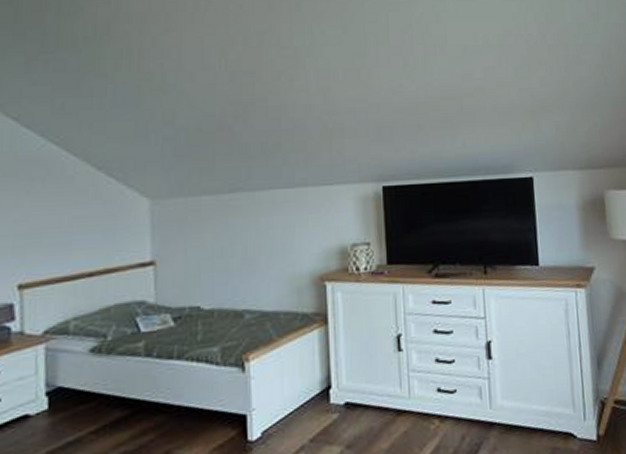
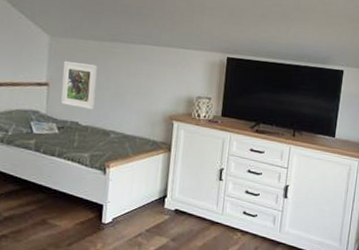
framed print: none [171,227,220,288] -> present [61,60,98,110]

